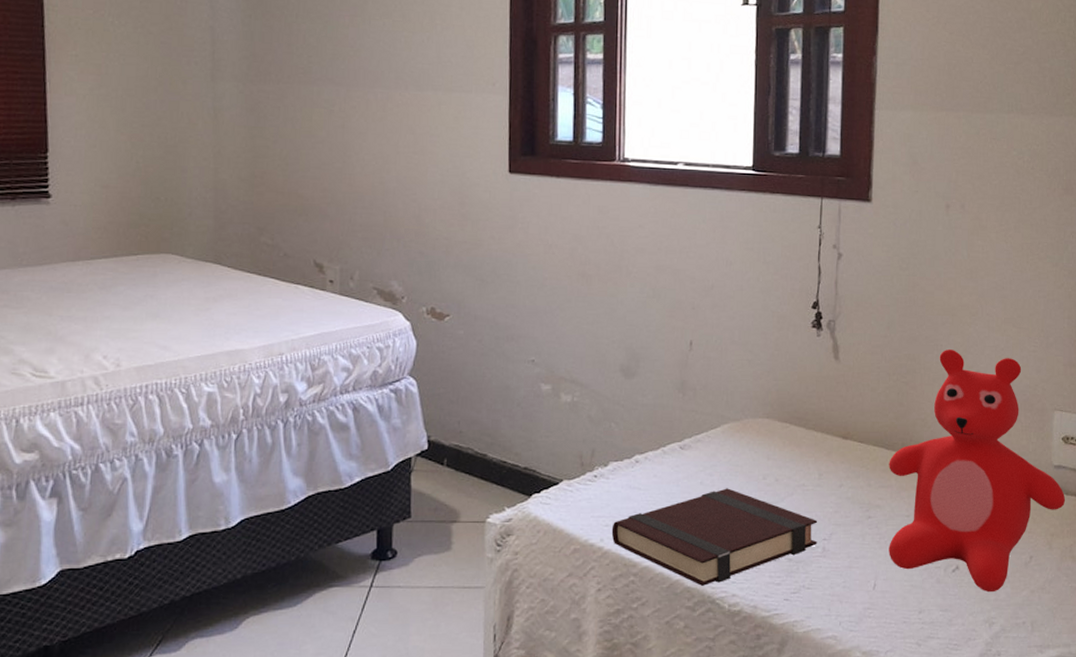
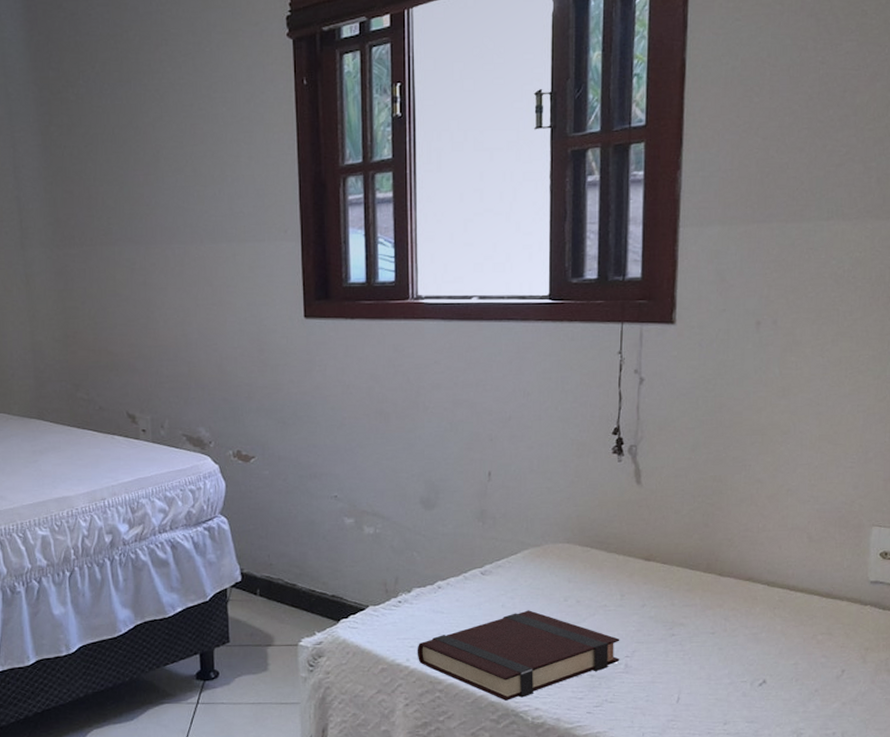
teddy bear: present [889,348,1066,592] -> none [693,468,882,704]

